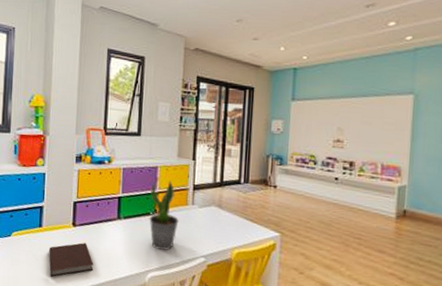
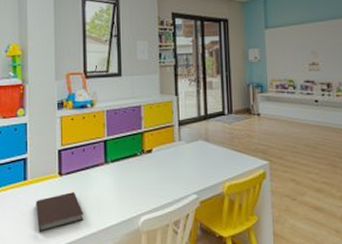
potted plant: present [149,180,179,250] -> none [136,118,167,191]

